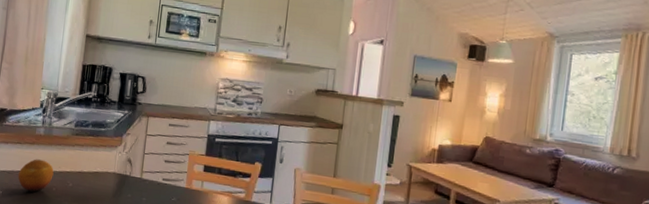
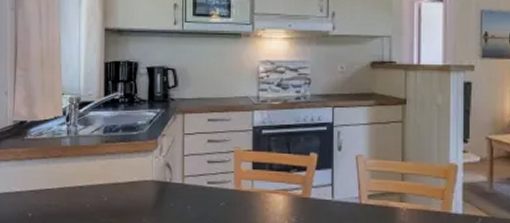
fruit: present [18,159,54,193] -> none [47,173,86,211]

